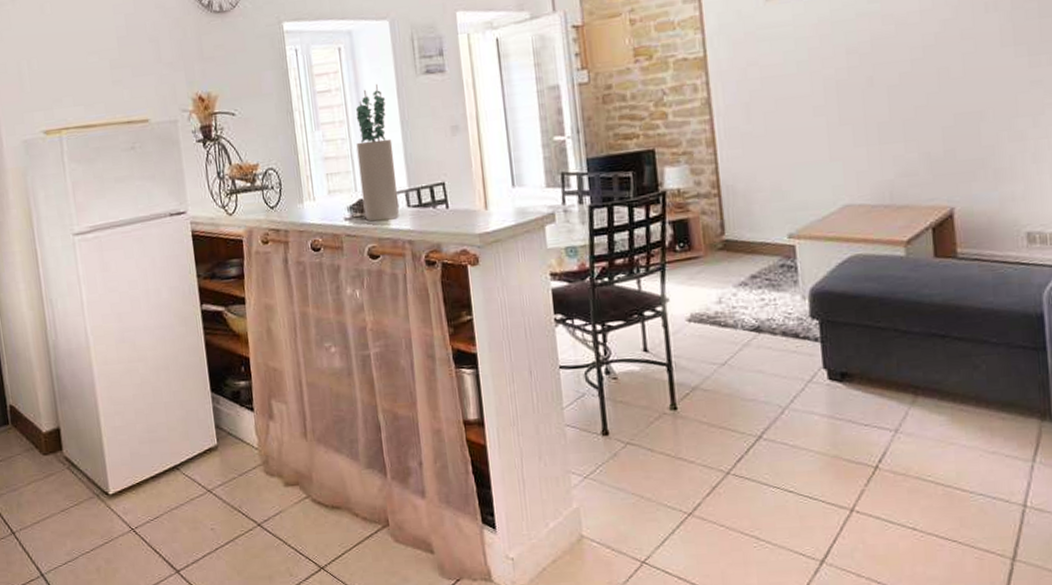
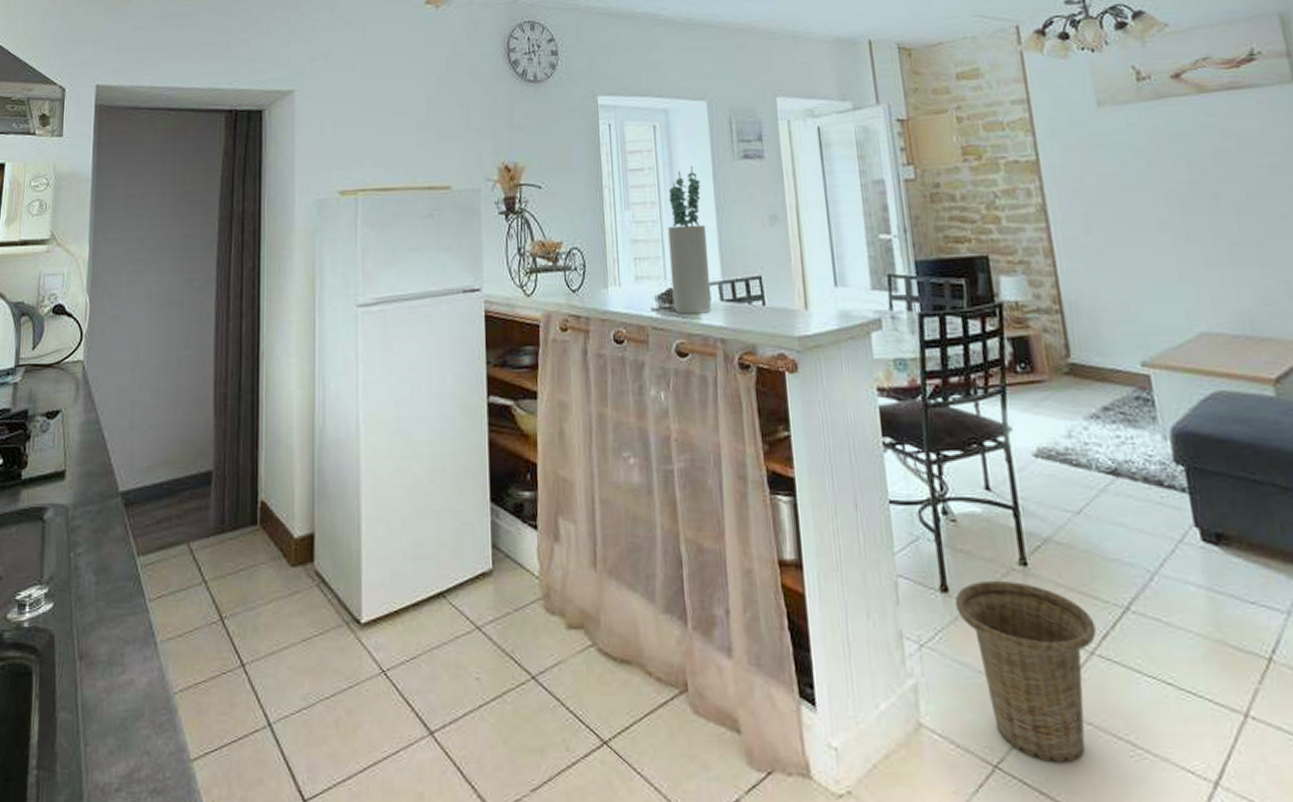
basket: none [614,423,732,557] -> present [954,580,1096,764]

